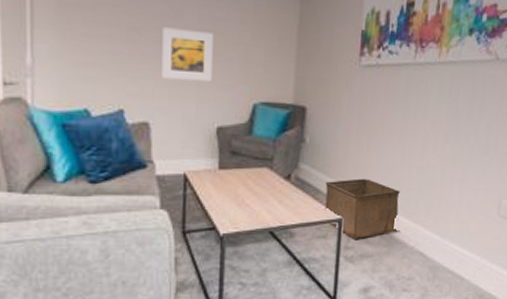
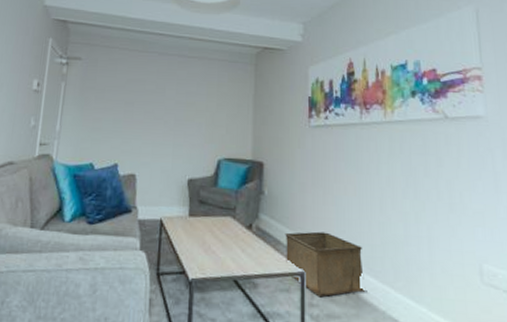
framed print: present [162,27,213,81] -> none [147,101,187,141]

